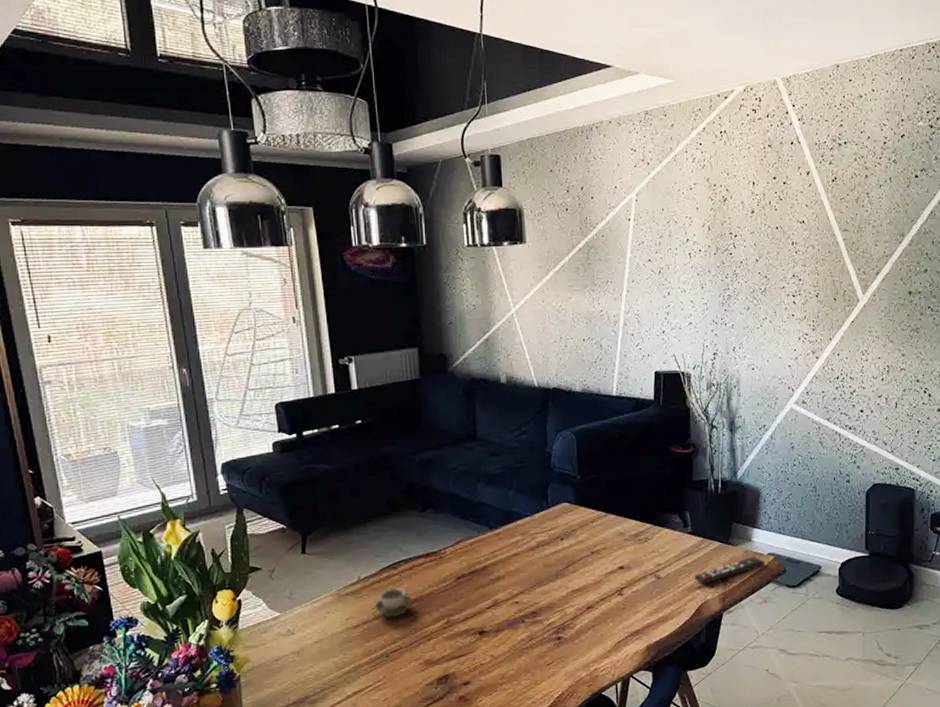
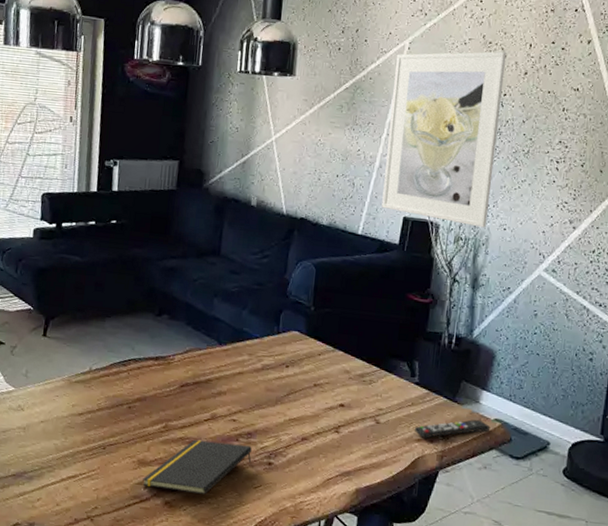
cup: present [374,588,413,618] -> none [100,384,137,413]
notepad: none [433,625,541,685] -> present [143,439,253,494]
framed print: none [625,192,735,371] -> present [381,51,507,228]

